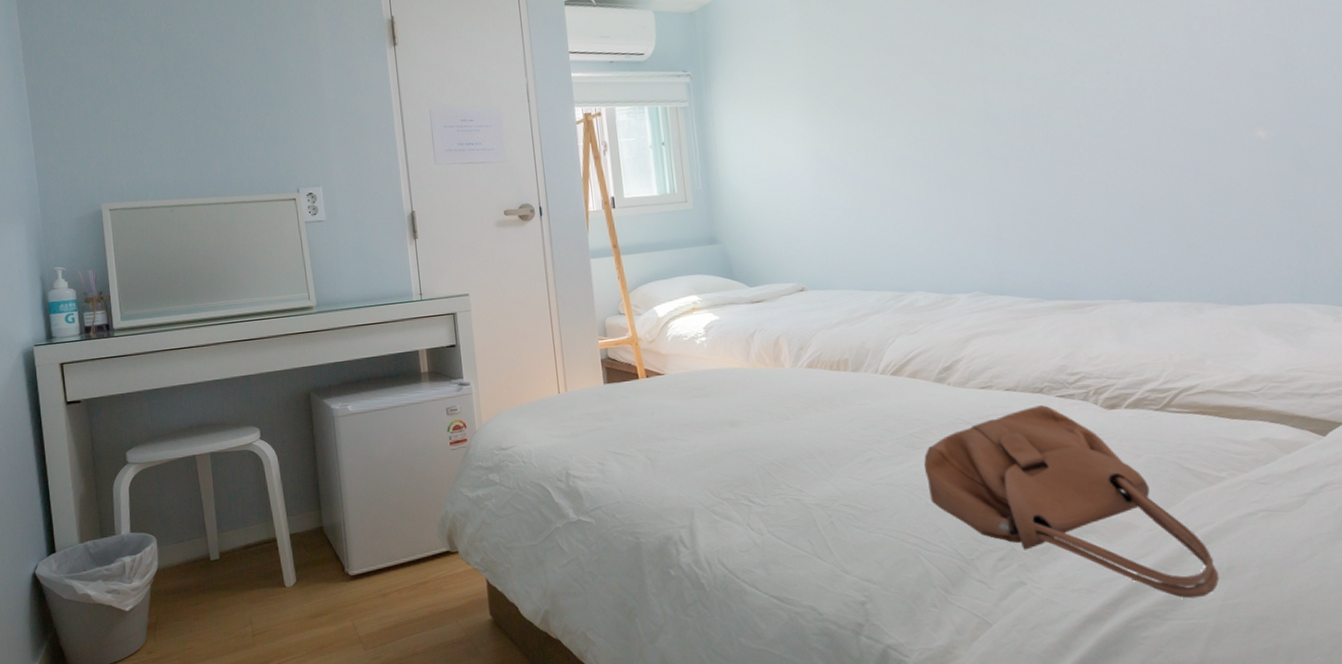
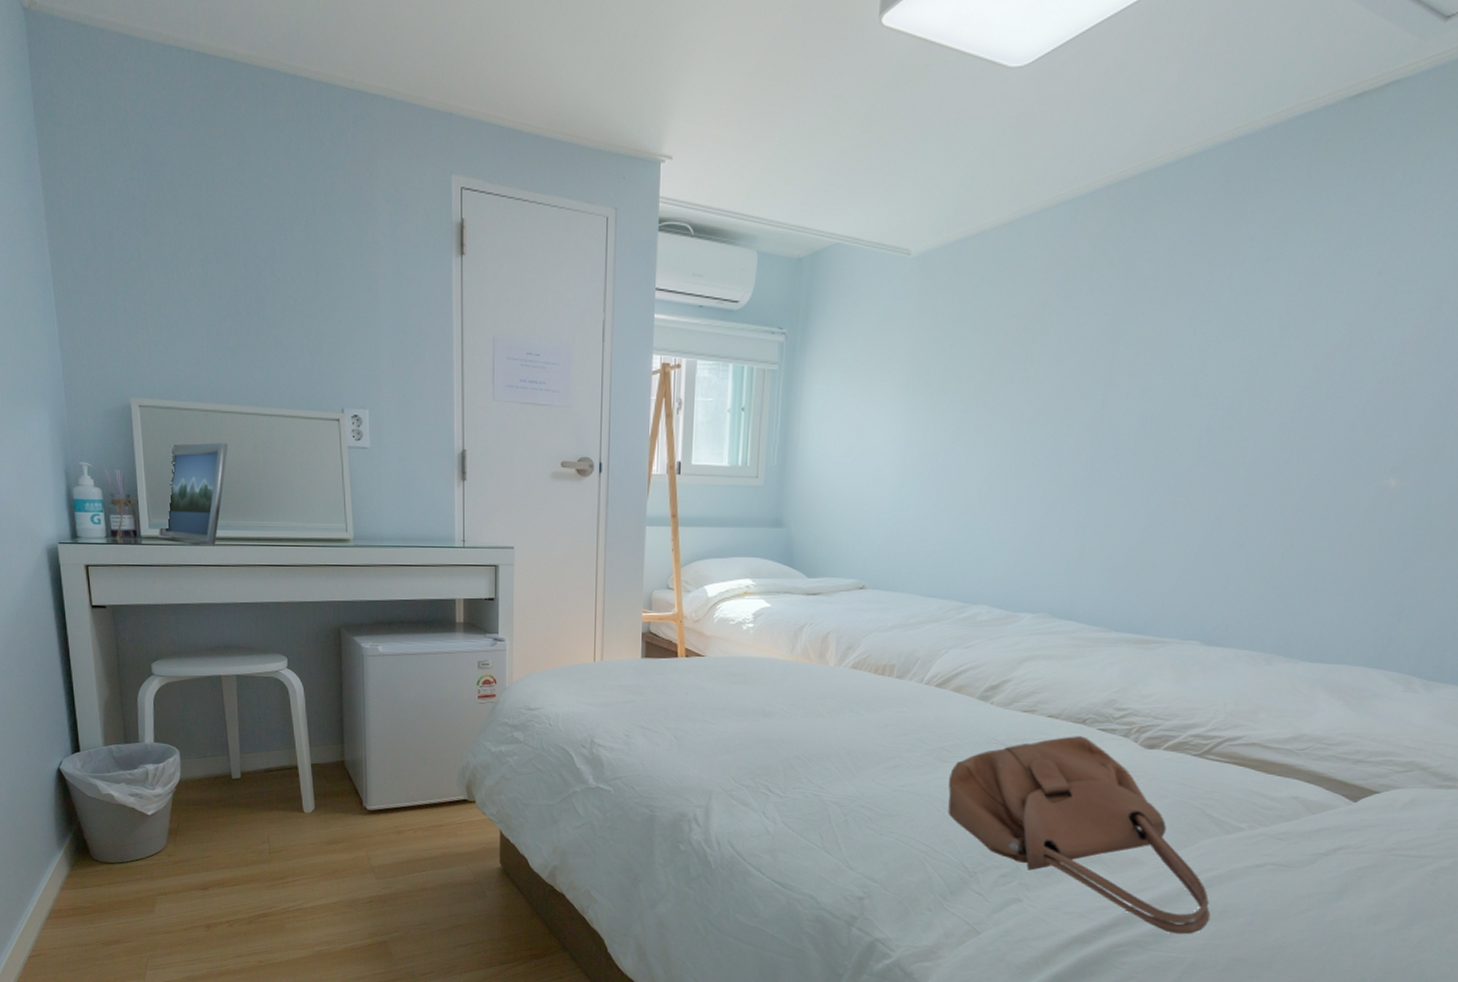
picture frame: none [129,232,194,332] -> present [158,442,228,545]

